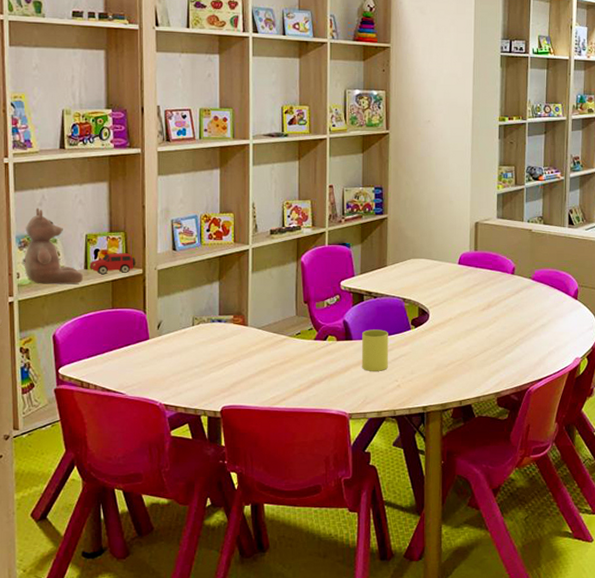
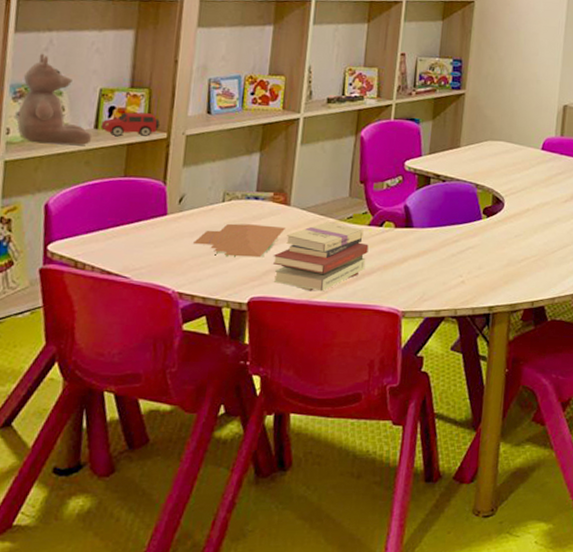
papers: none [172,344,245,373] -> present [193,223,285,258]
books: none [237,339,316,399] -> present [272,222,369,292]
cup: present [362,329,388,371] -> none [422,217,456,265]

